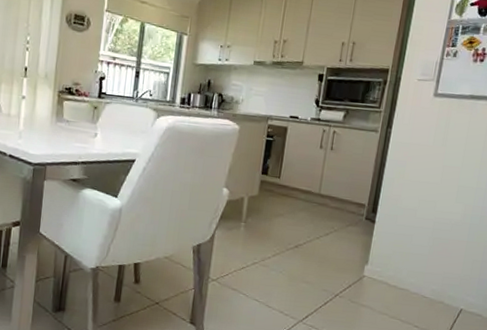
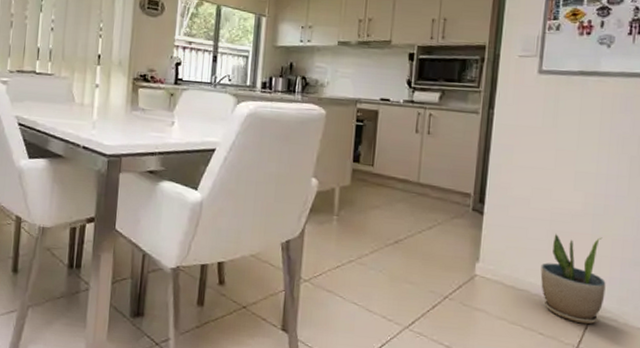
potted plant: none [419,241,476,319] -> present [540,234,606,325]

